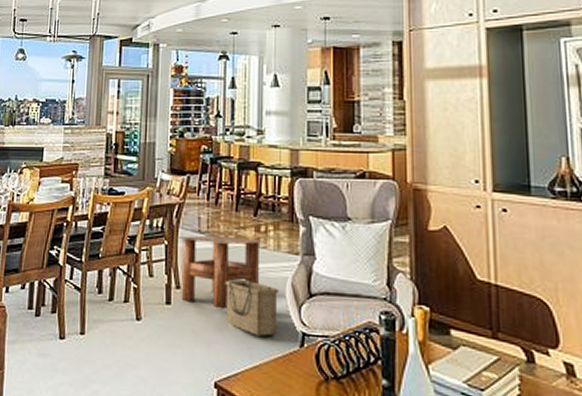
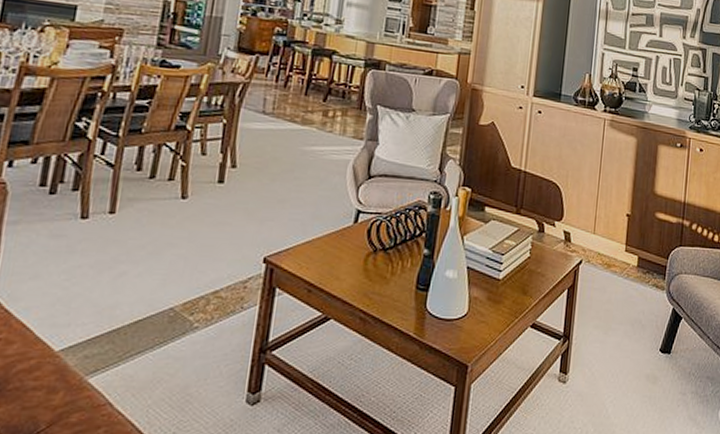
side table: present [175,235,266,310] -> none [235,116,332,189]
basket: present [225,279,278,336] -> none [282,160,339,214]

